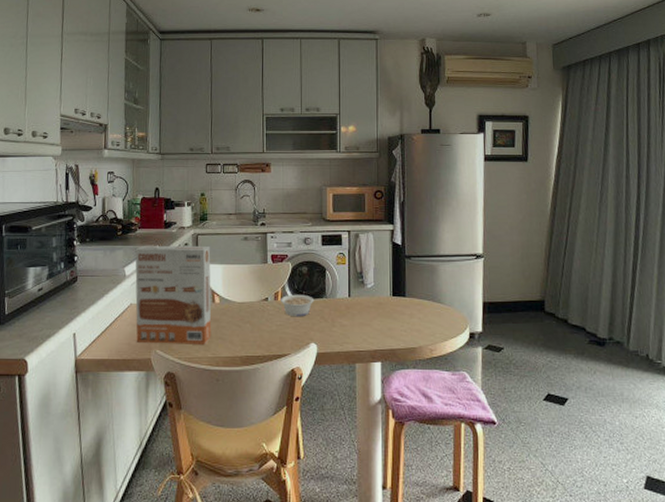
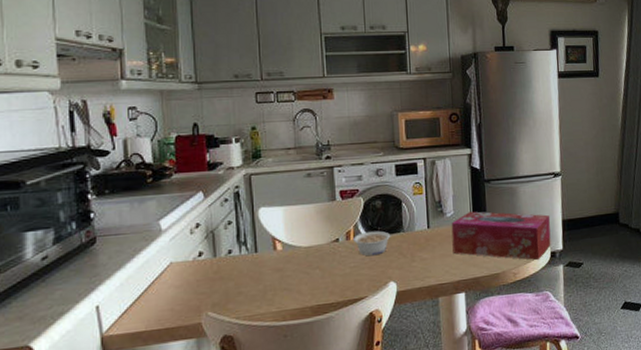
cereal box: present [135,245,212,345] -> none [172,187,275,306]
tissue box: none [371,285,470,340] -> present [451,211,551,261]

